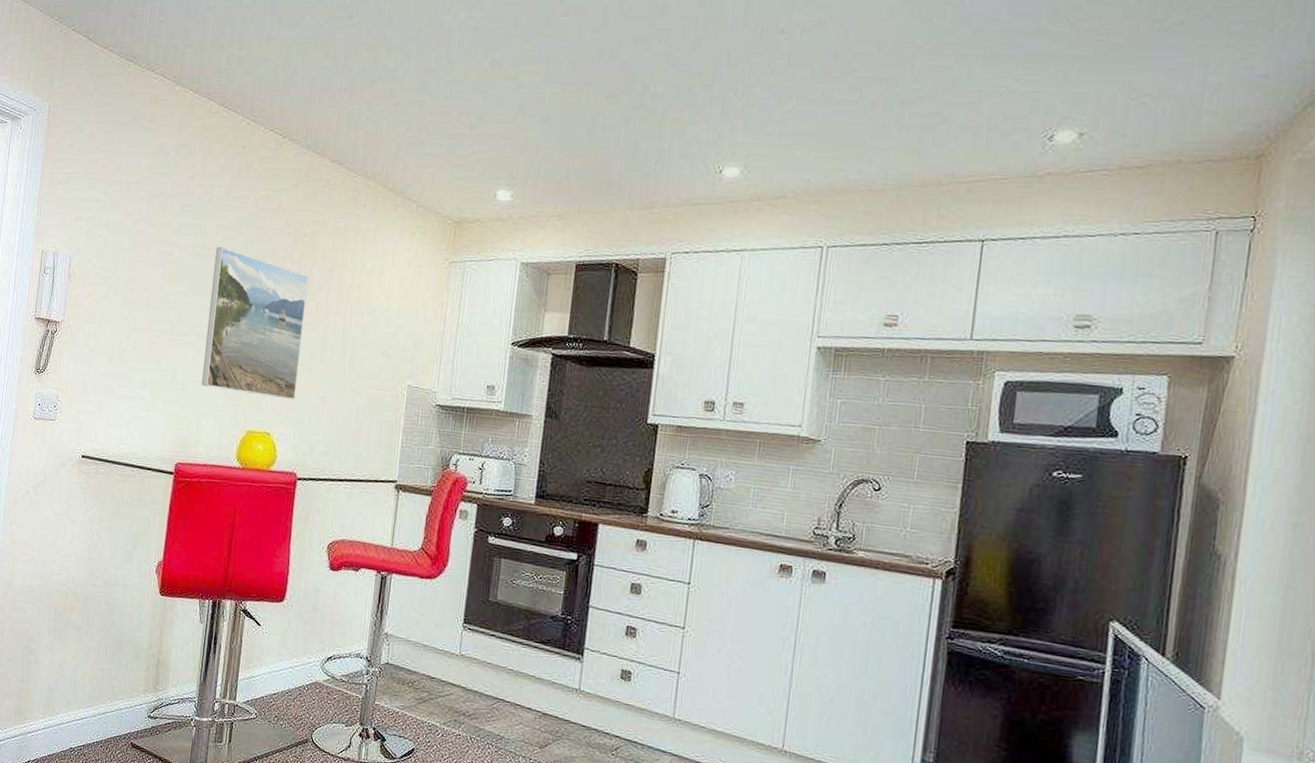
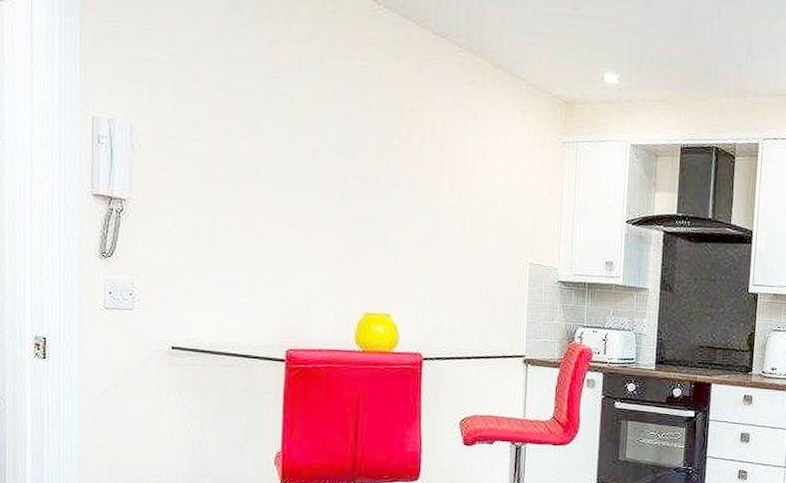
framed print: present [201,247,309,400] -> none [307,119,419,280]

